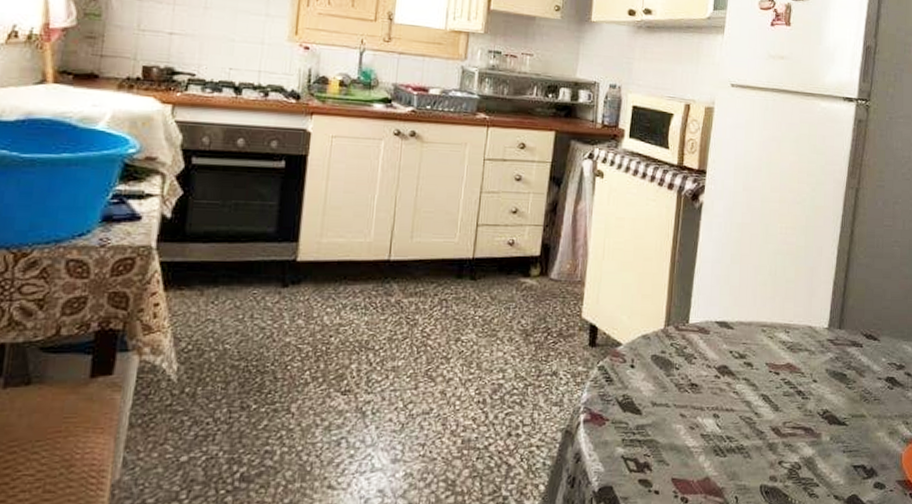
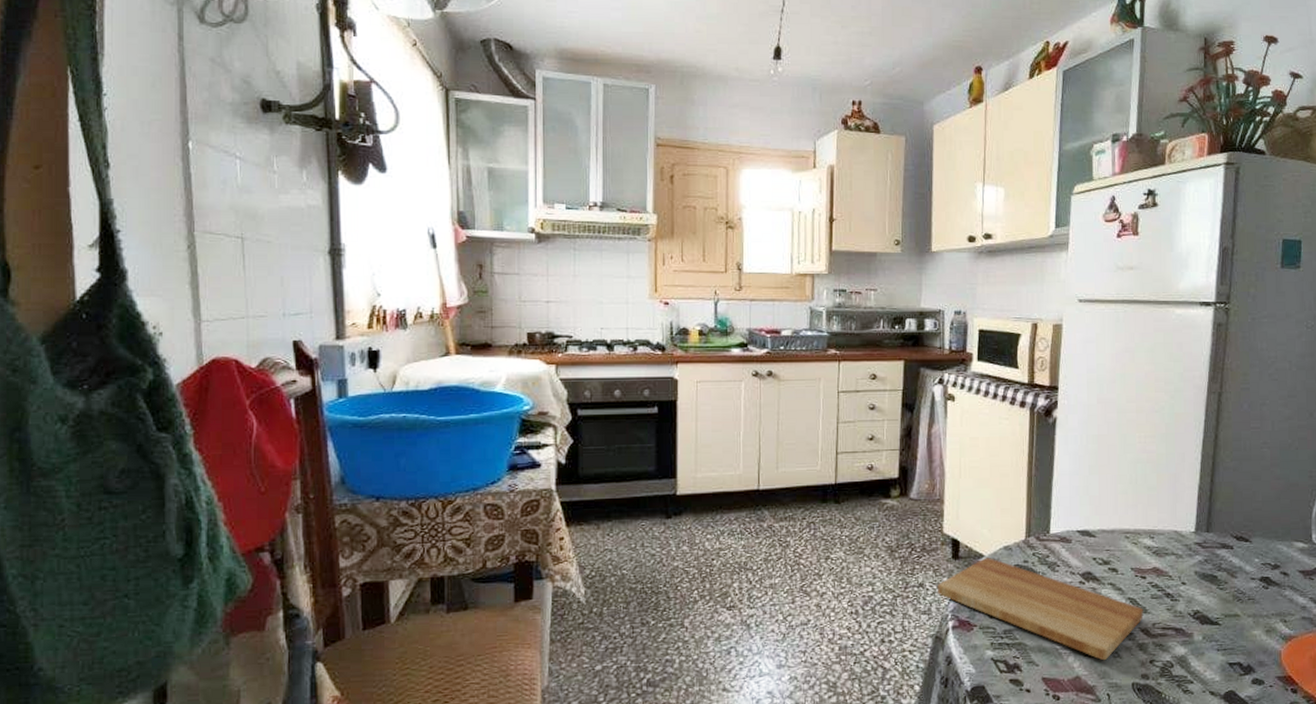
cutting board: none [571,345,775,461] -> present [938,557,1144,661]

